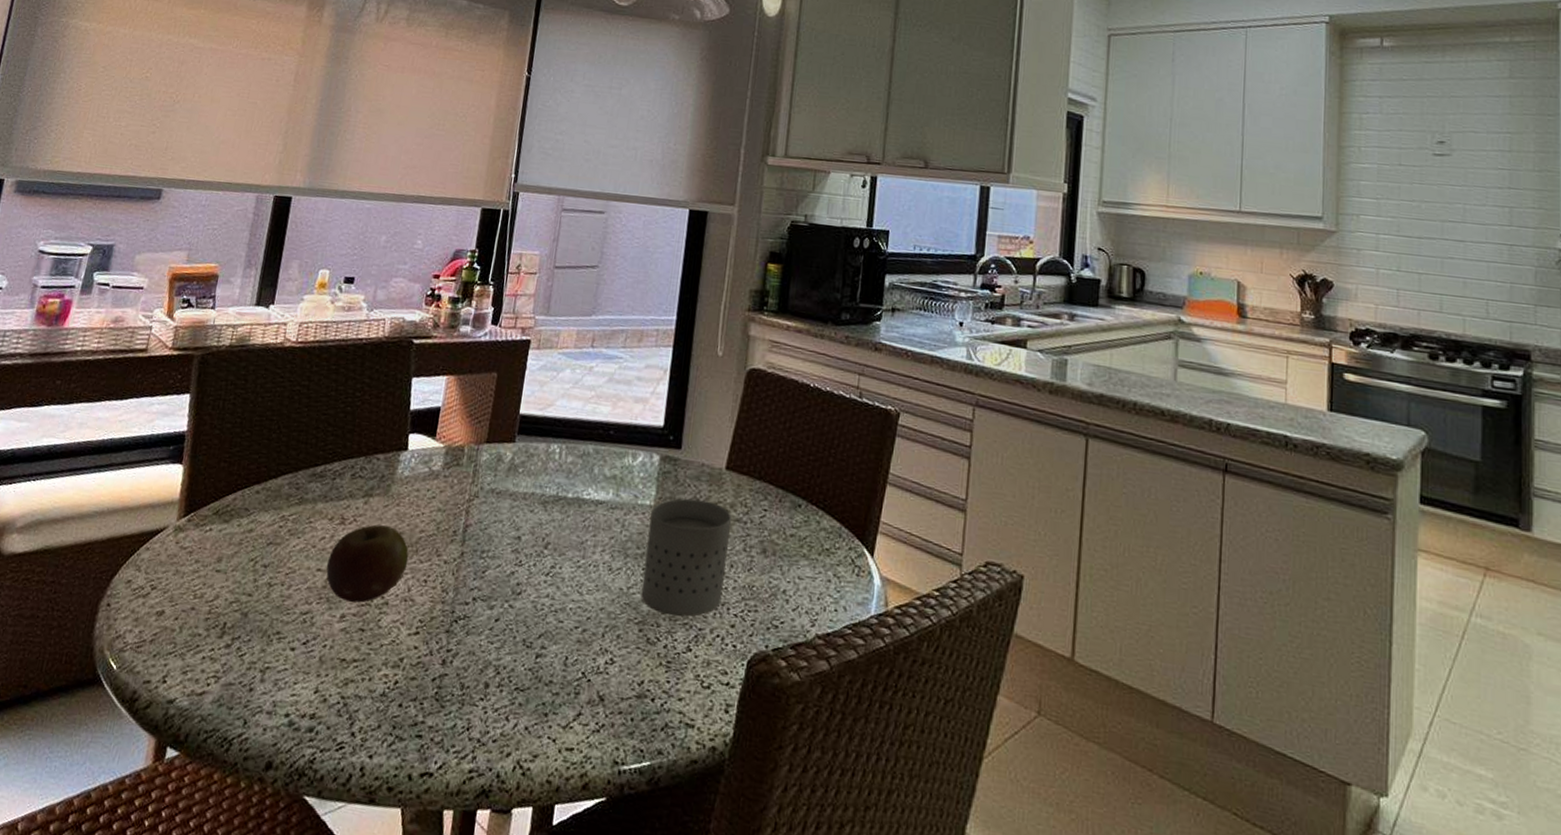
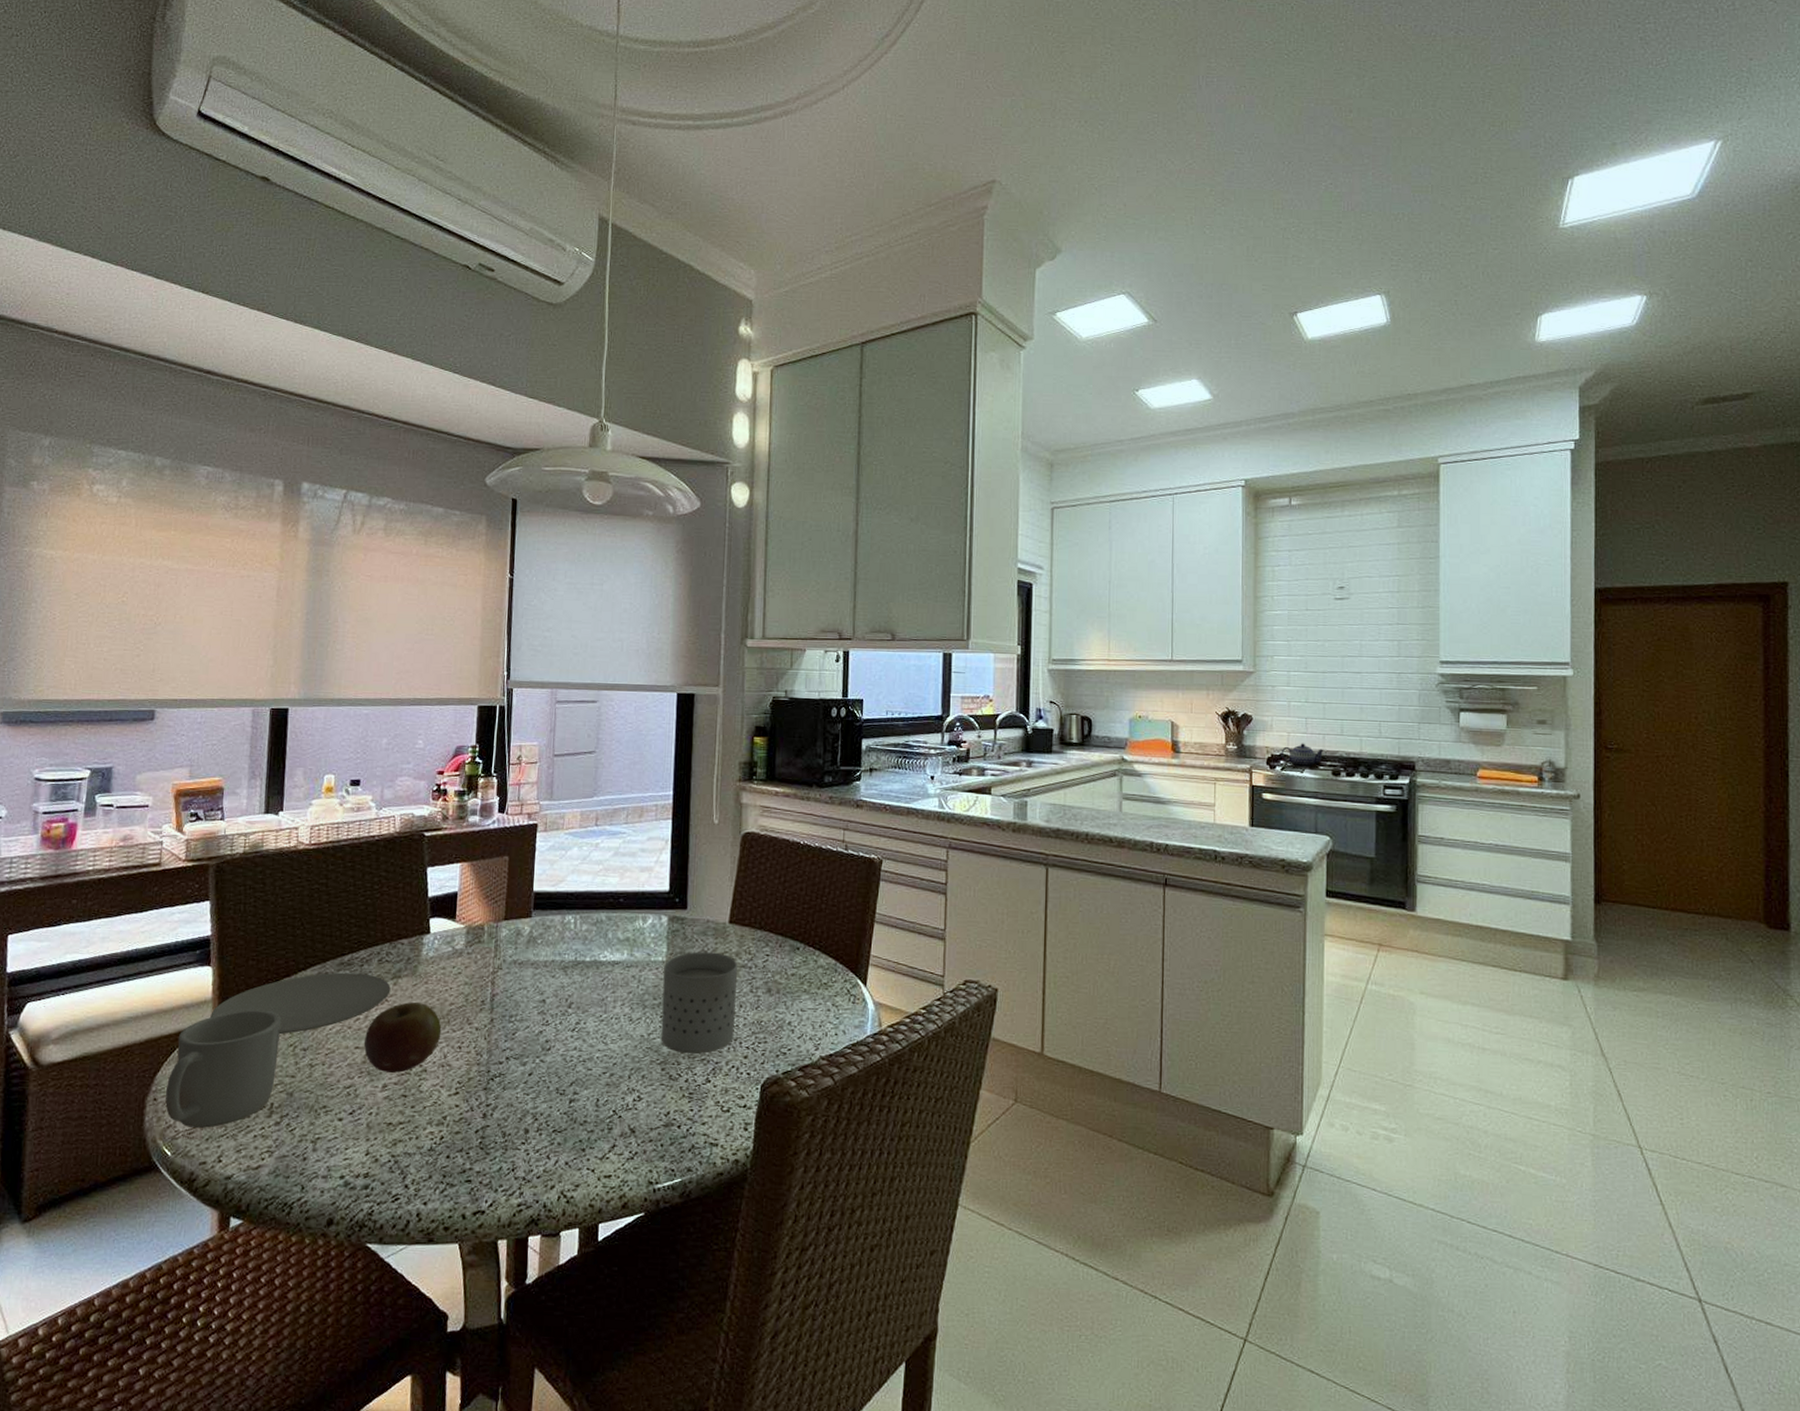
mug: none [117,515,245,643] -> present [165,1009,281,1128]
plate: none [175,483,361,547] -> present [210,972,391,1035]
teapot: none [1367,318,1419,348] -> present [1281,743,1324,769]

